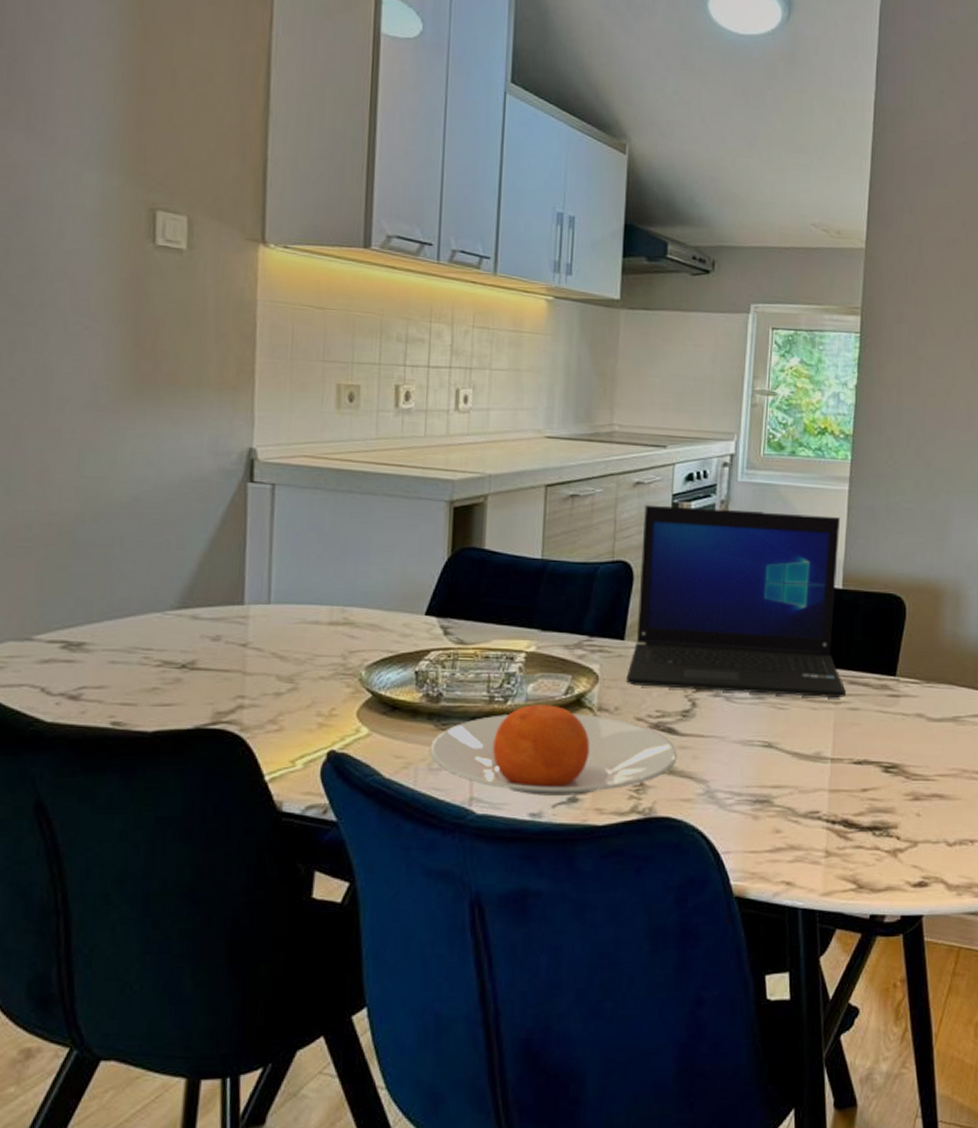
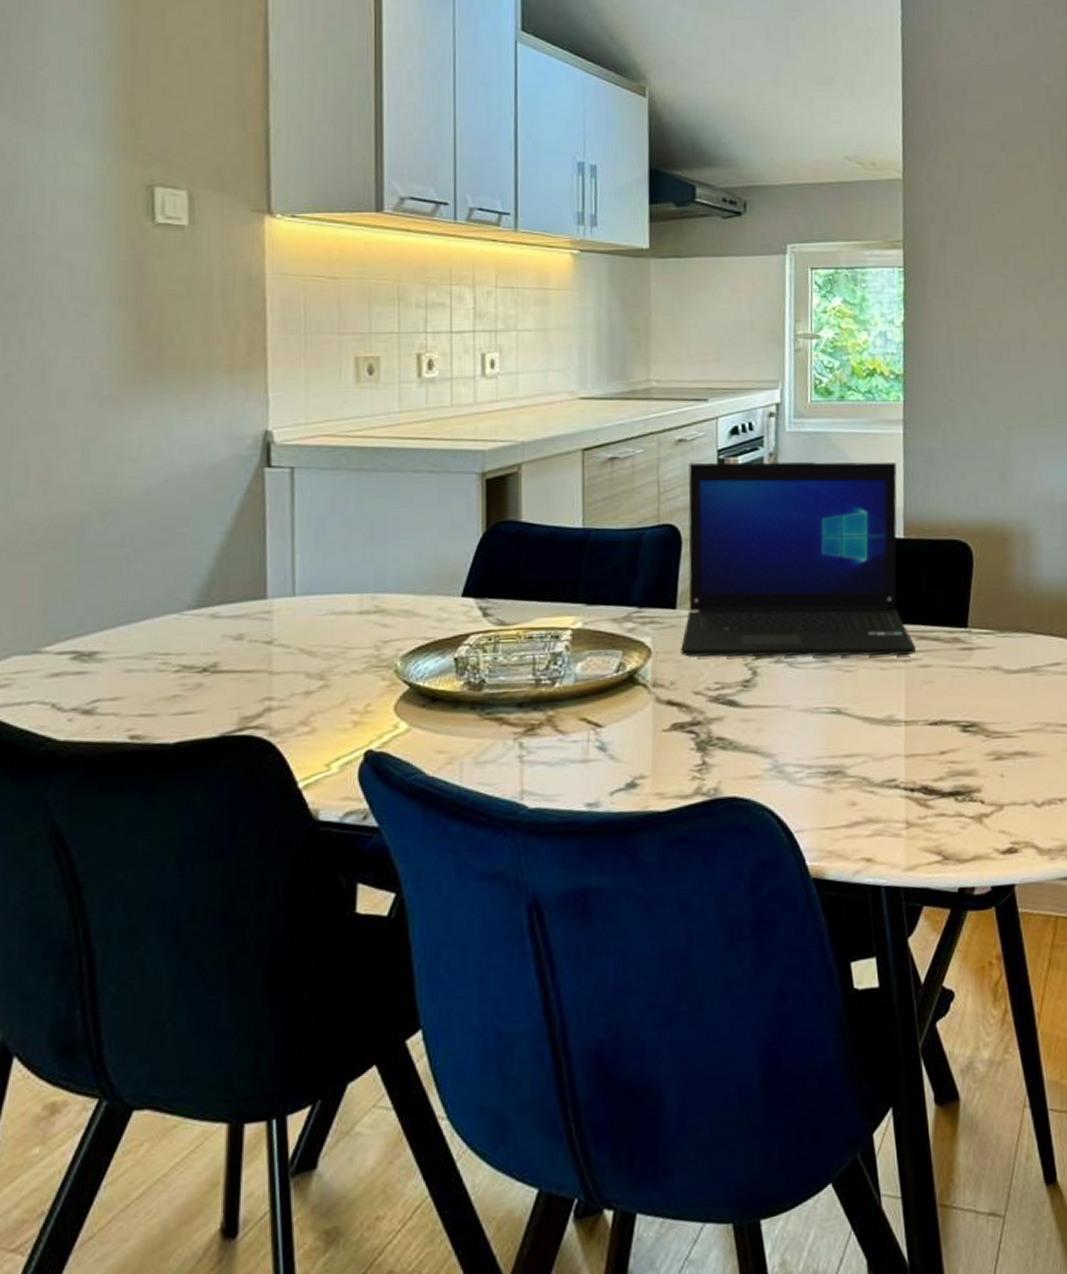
plate: present [429,705,678,796] -> none [474,684,741,784]

